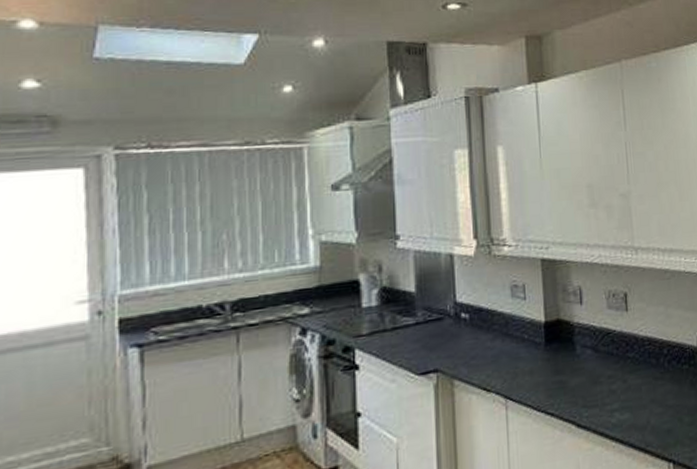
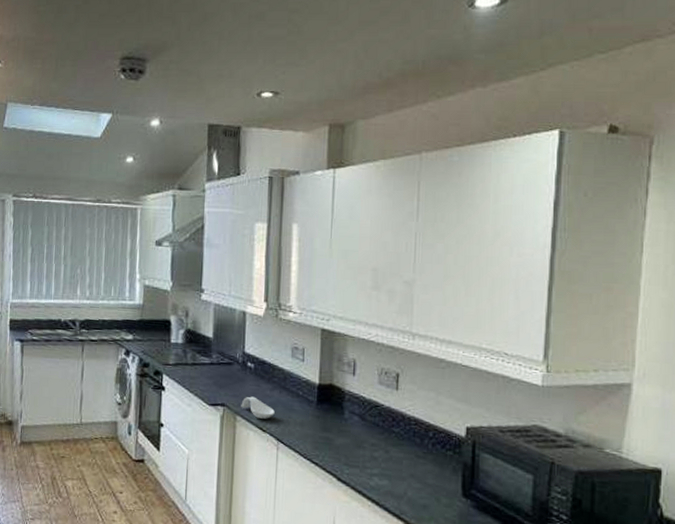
spoon rest: none [458,352,499,378] -> present [241,396,275,419]

